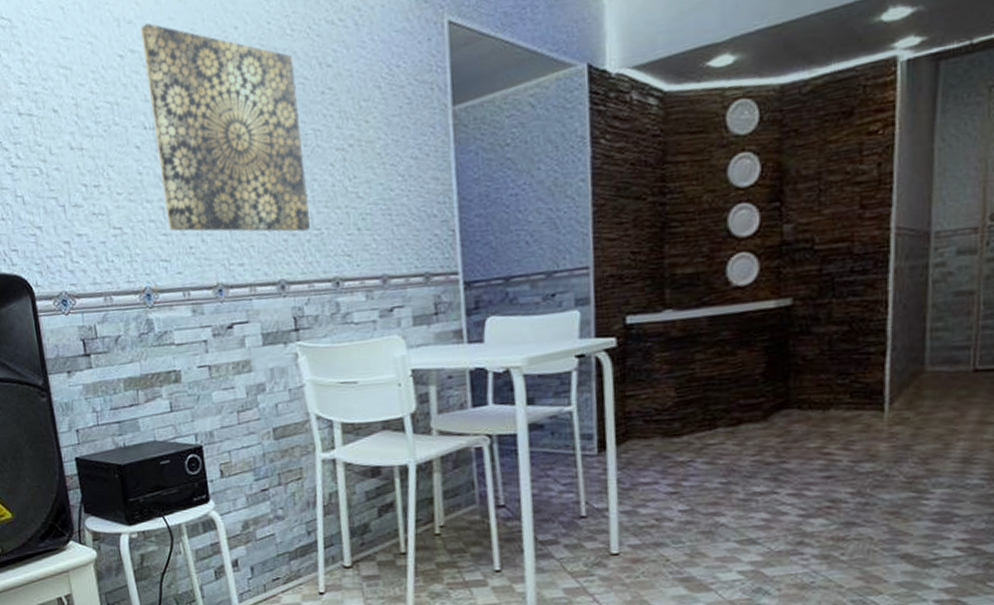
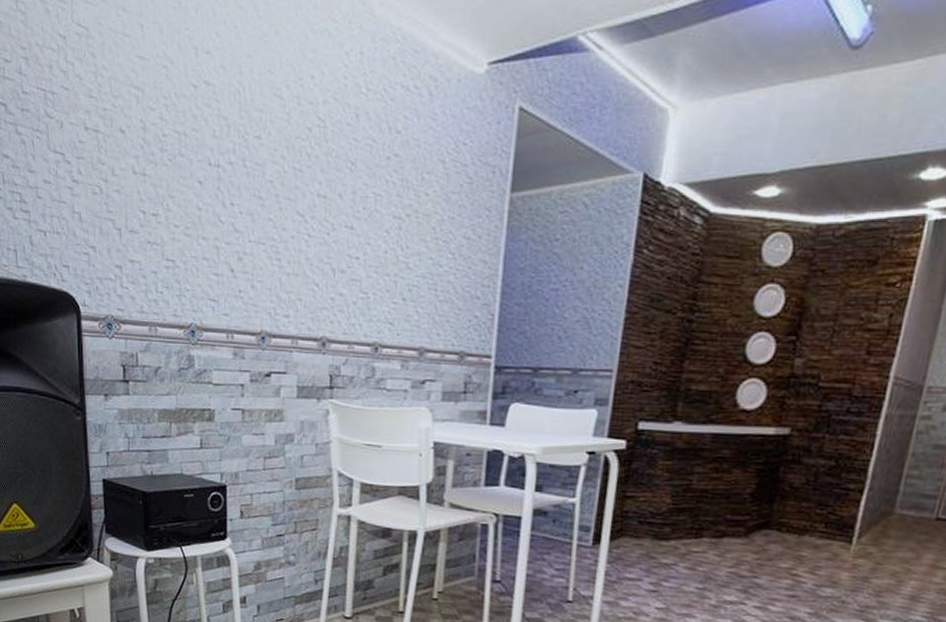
wall art: present [140,23,310,232] -> none [217,57,364,293]

